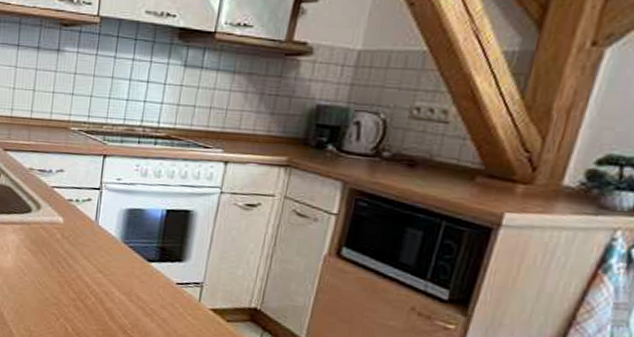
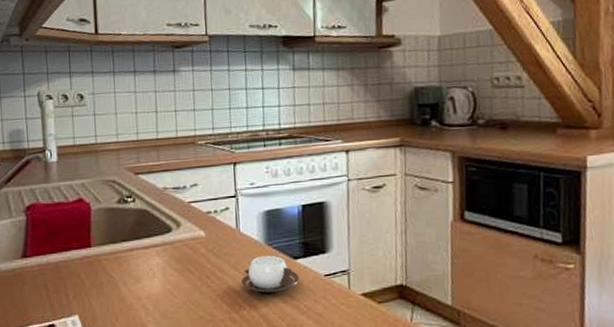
cup: none [91,252,151,291] -> present [241,255,300,293]

